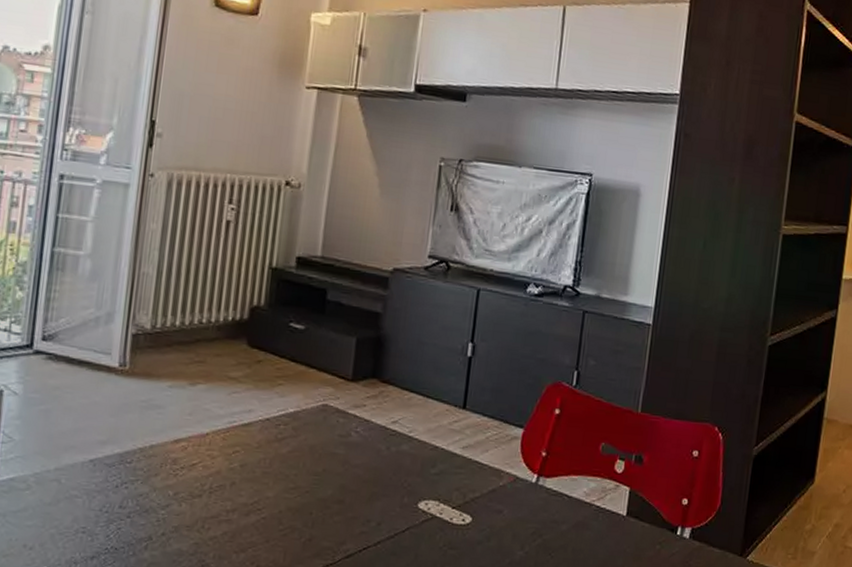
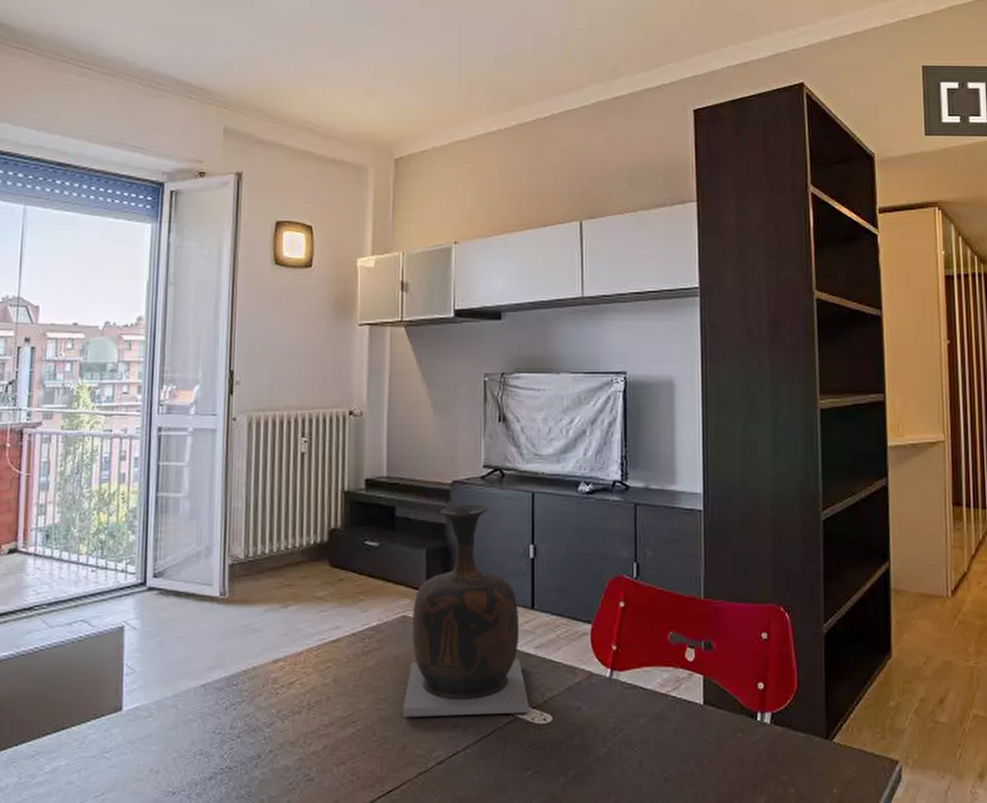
vase: none [312,294,449,513] -> present [402,504,529,717]

